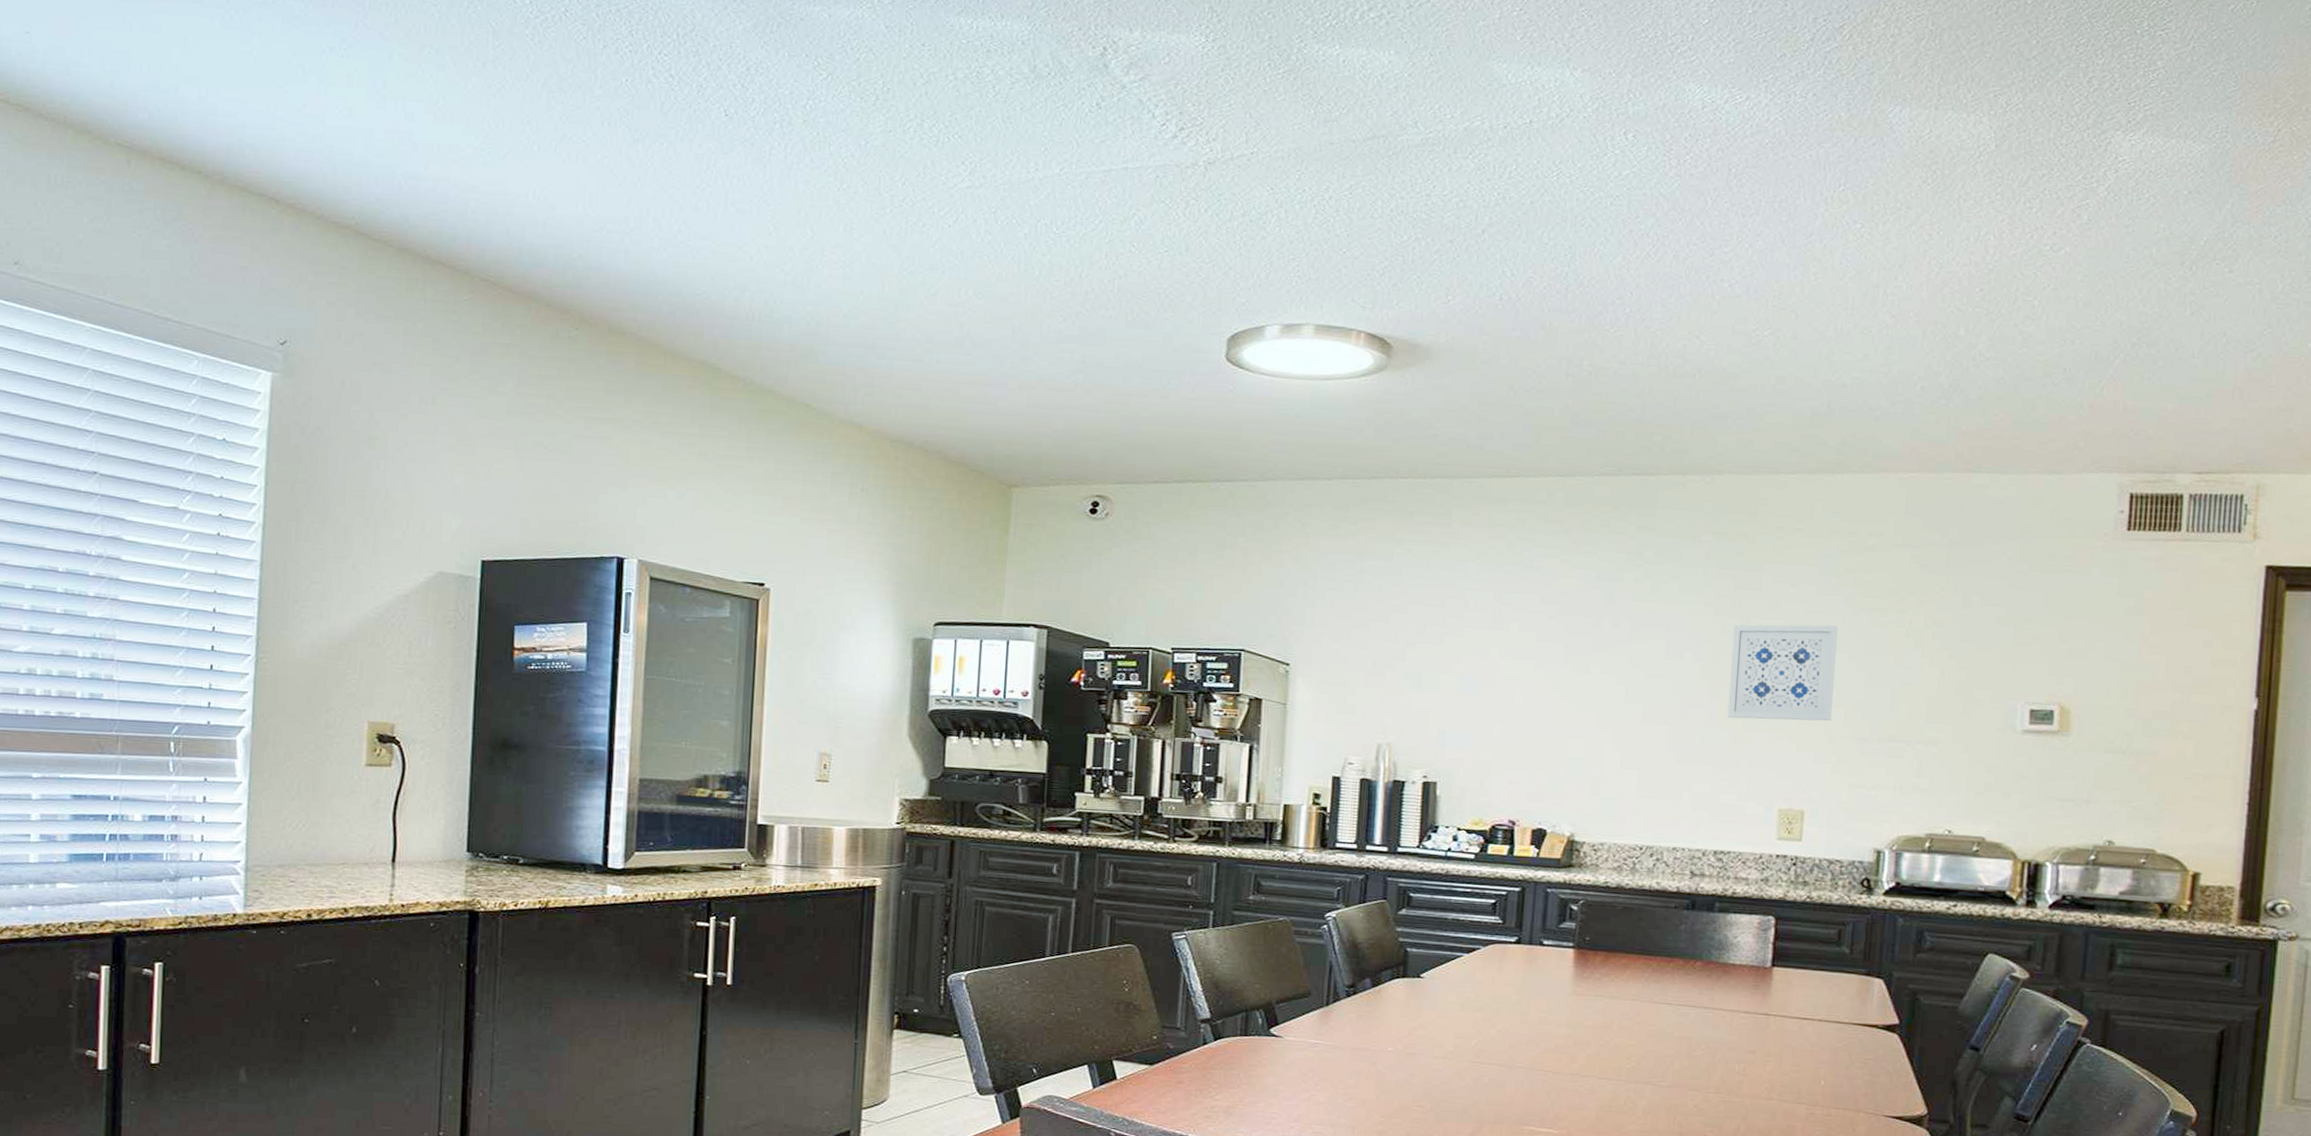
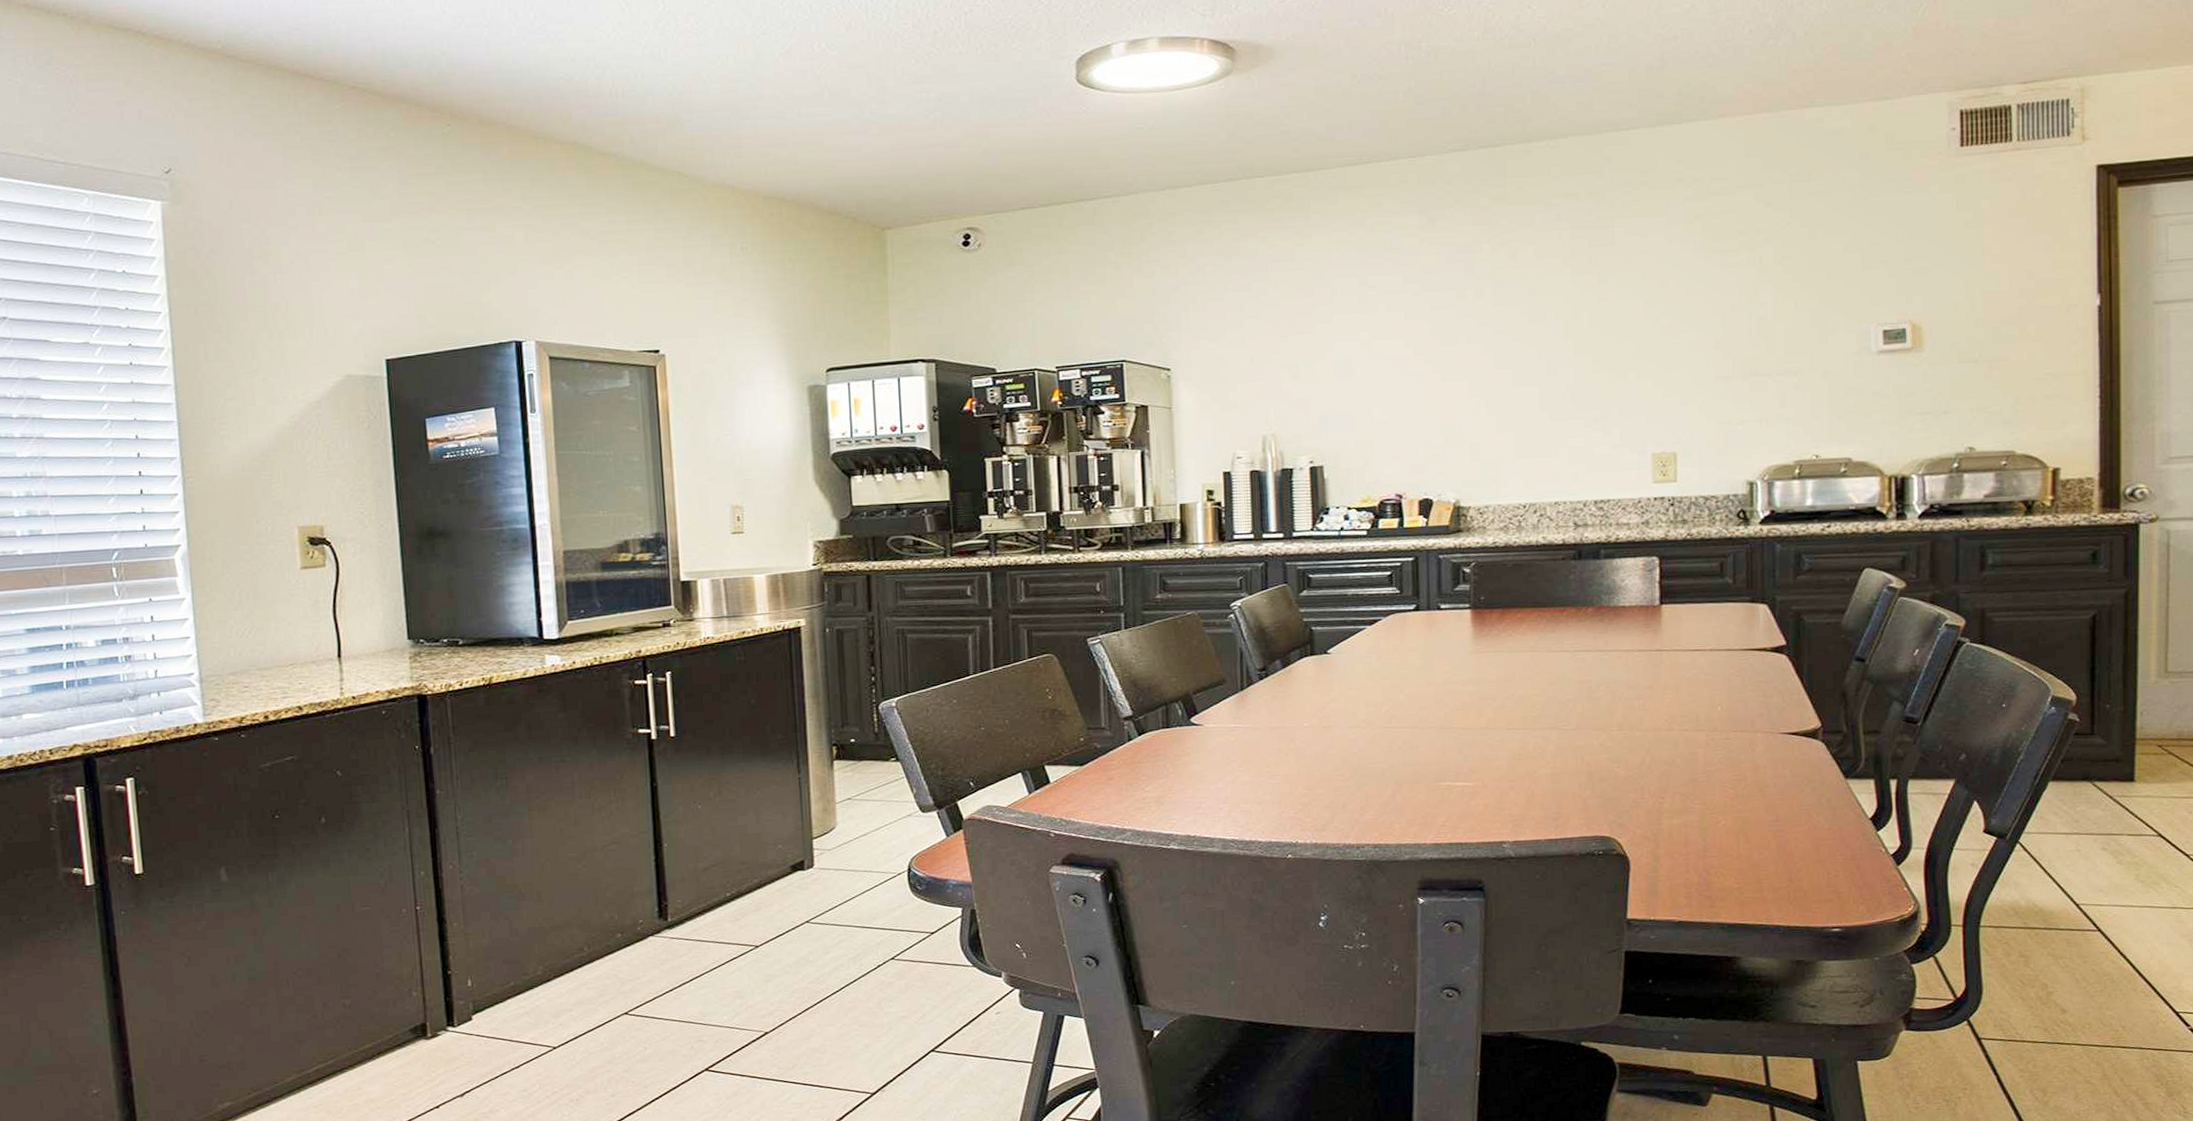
wall art: present [1727,624,1838,721] -> none [1592,271,1694,372]

